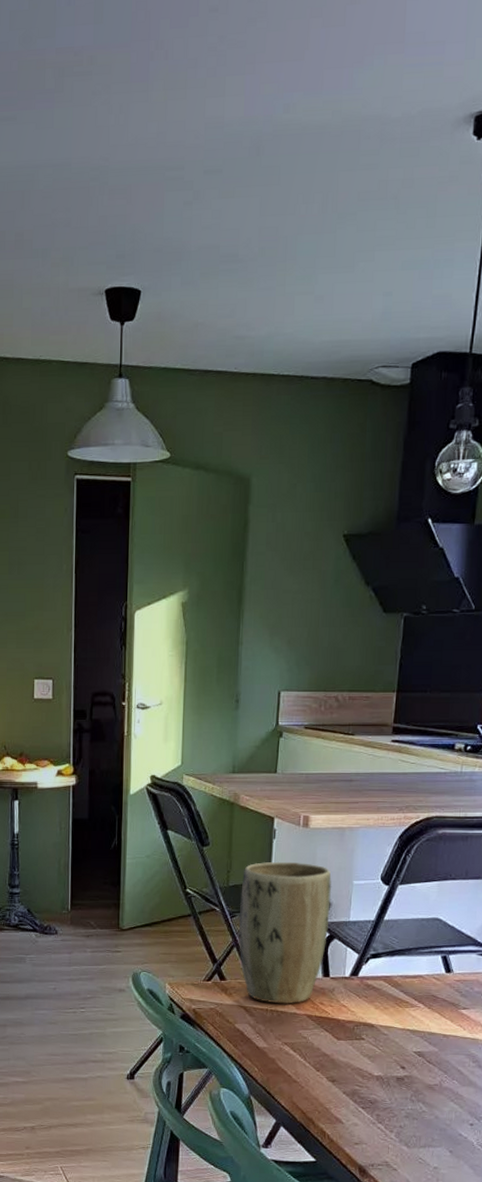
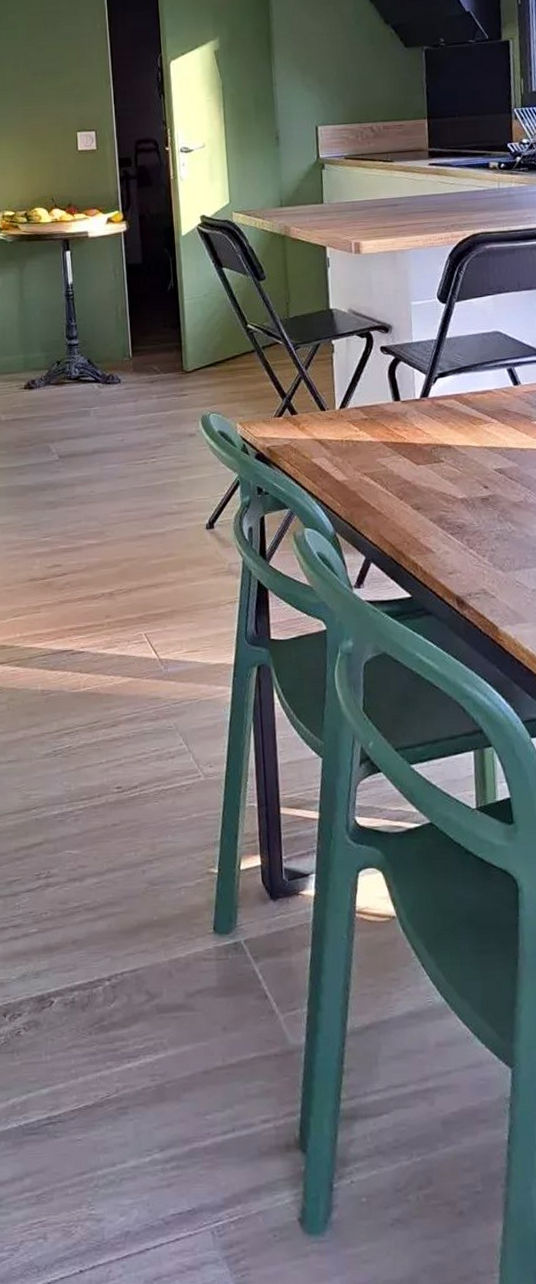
plant pot: present [238,861,332,1004] -> none [302,288,393,433]

